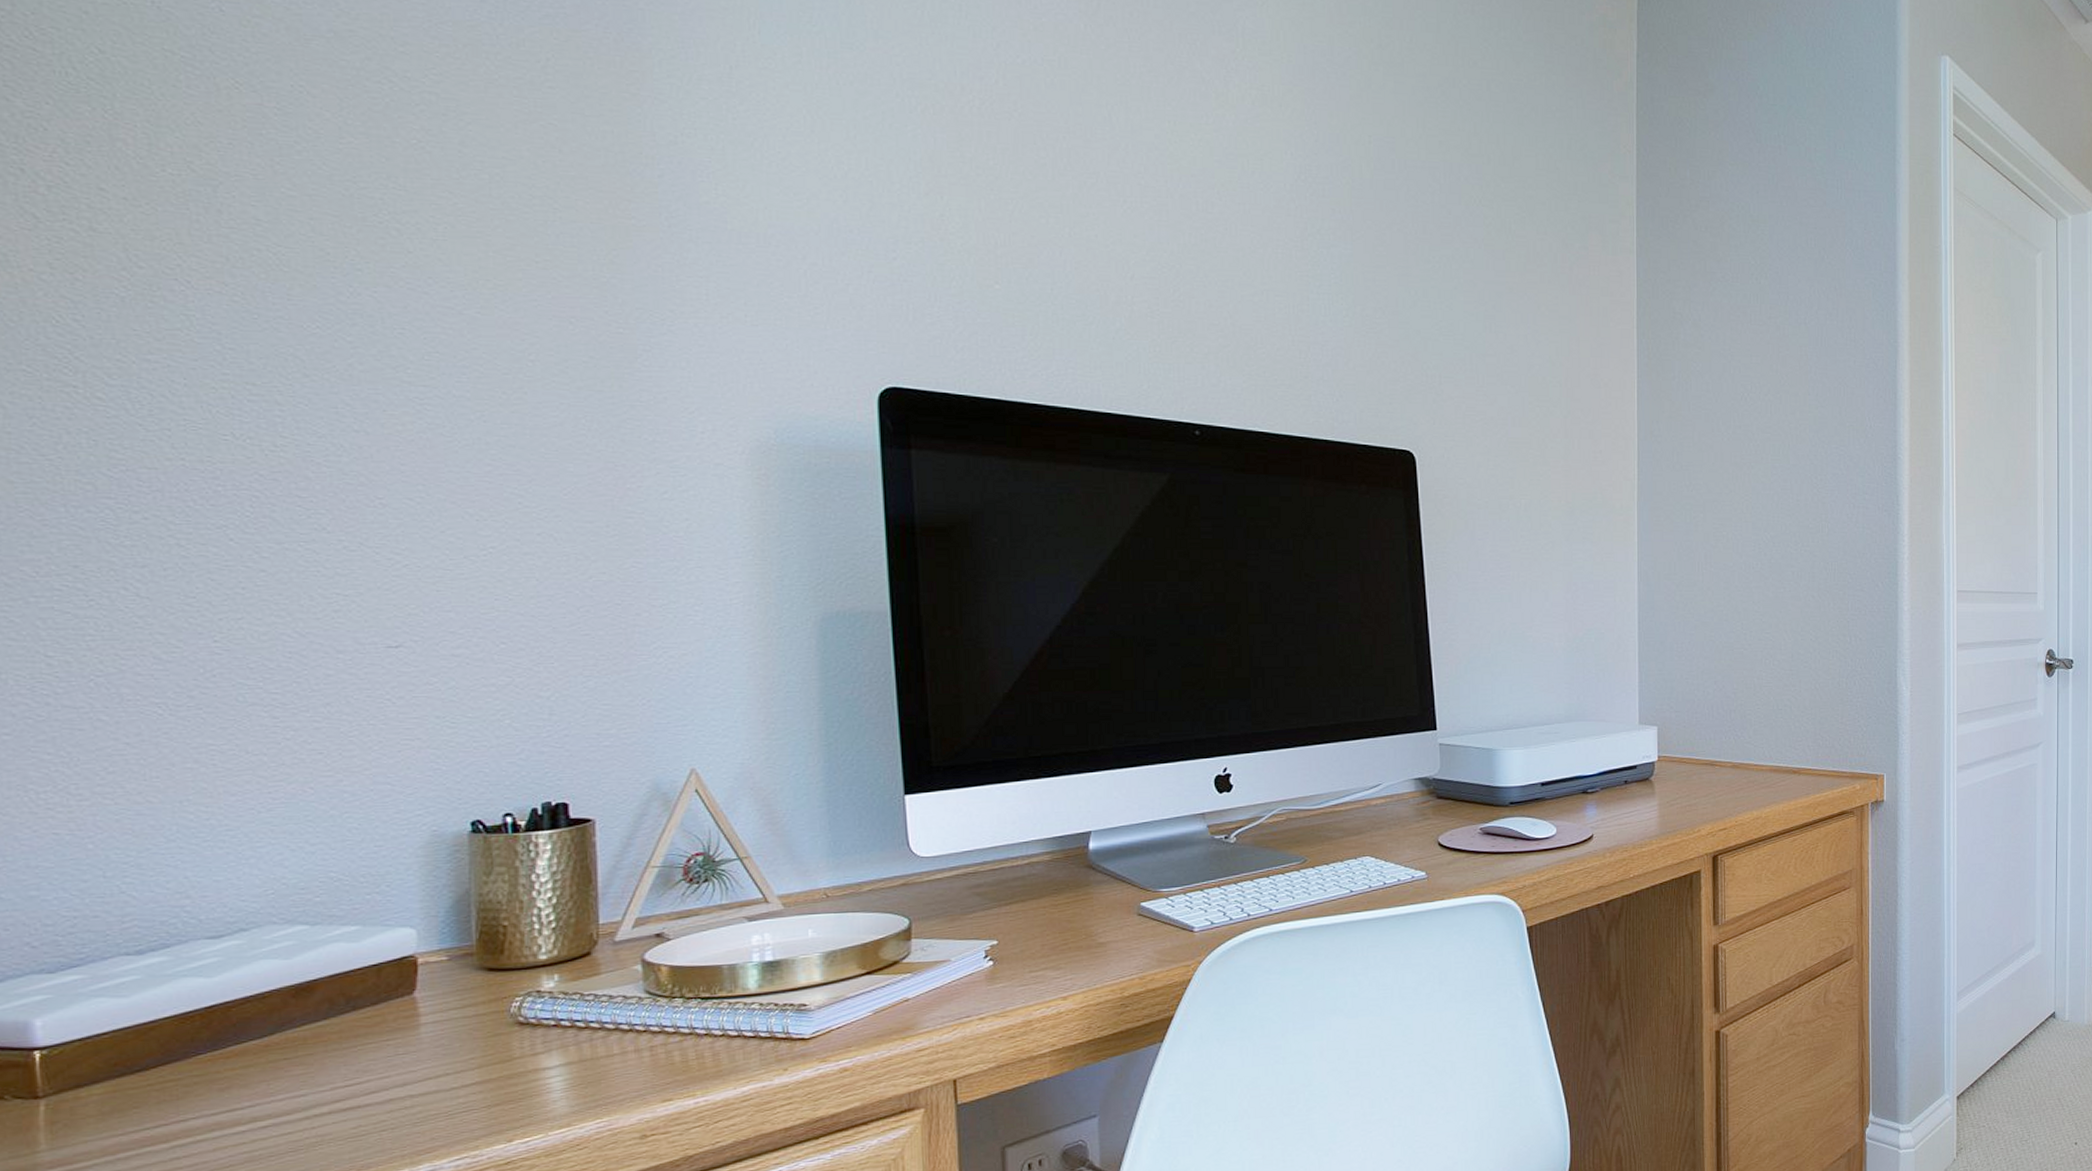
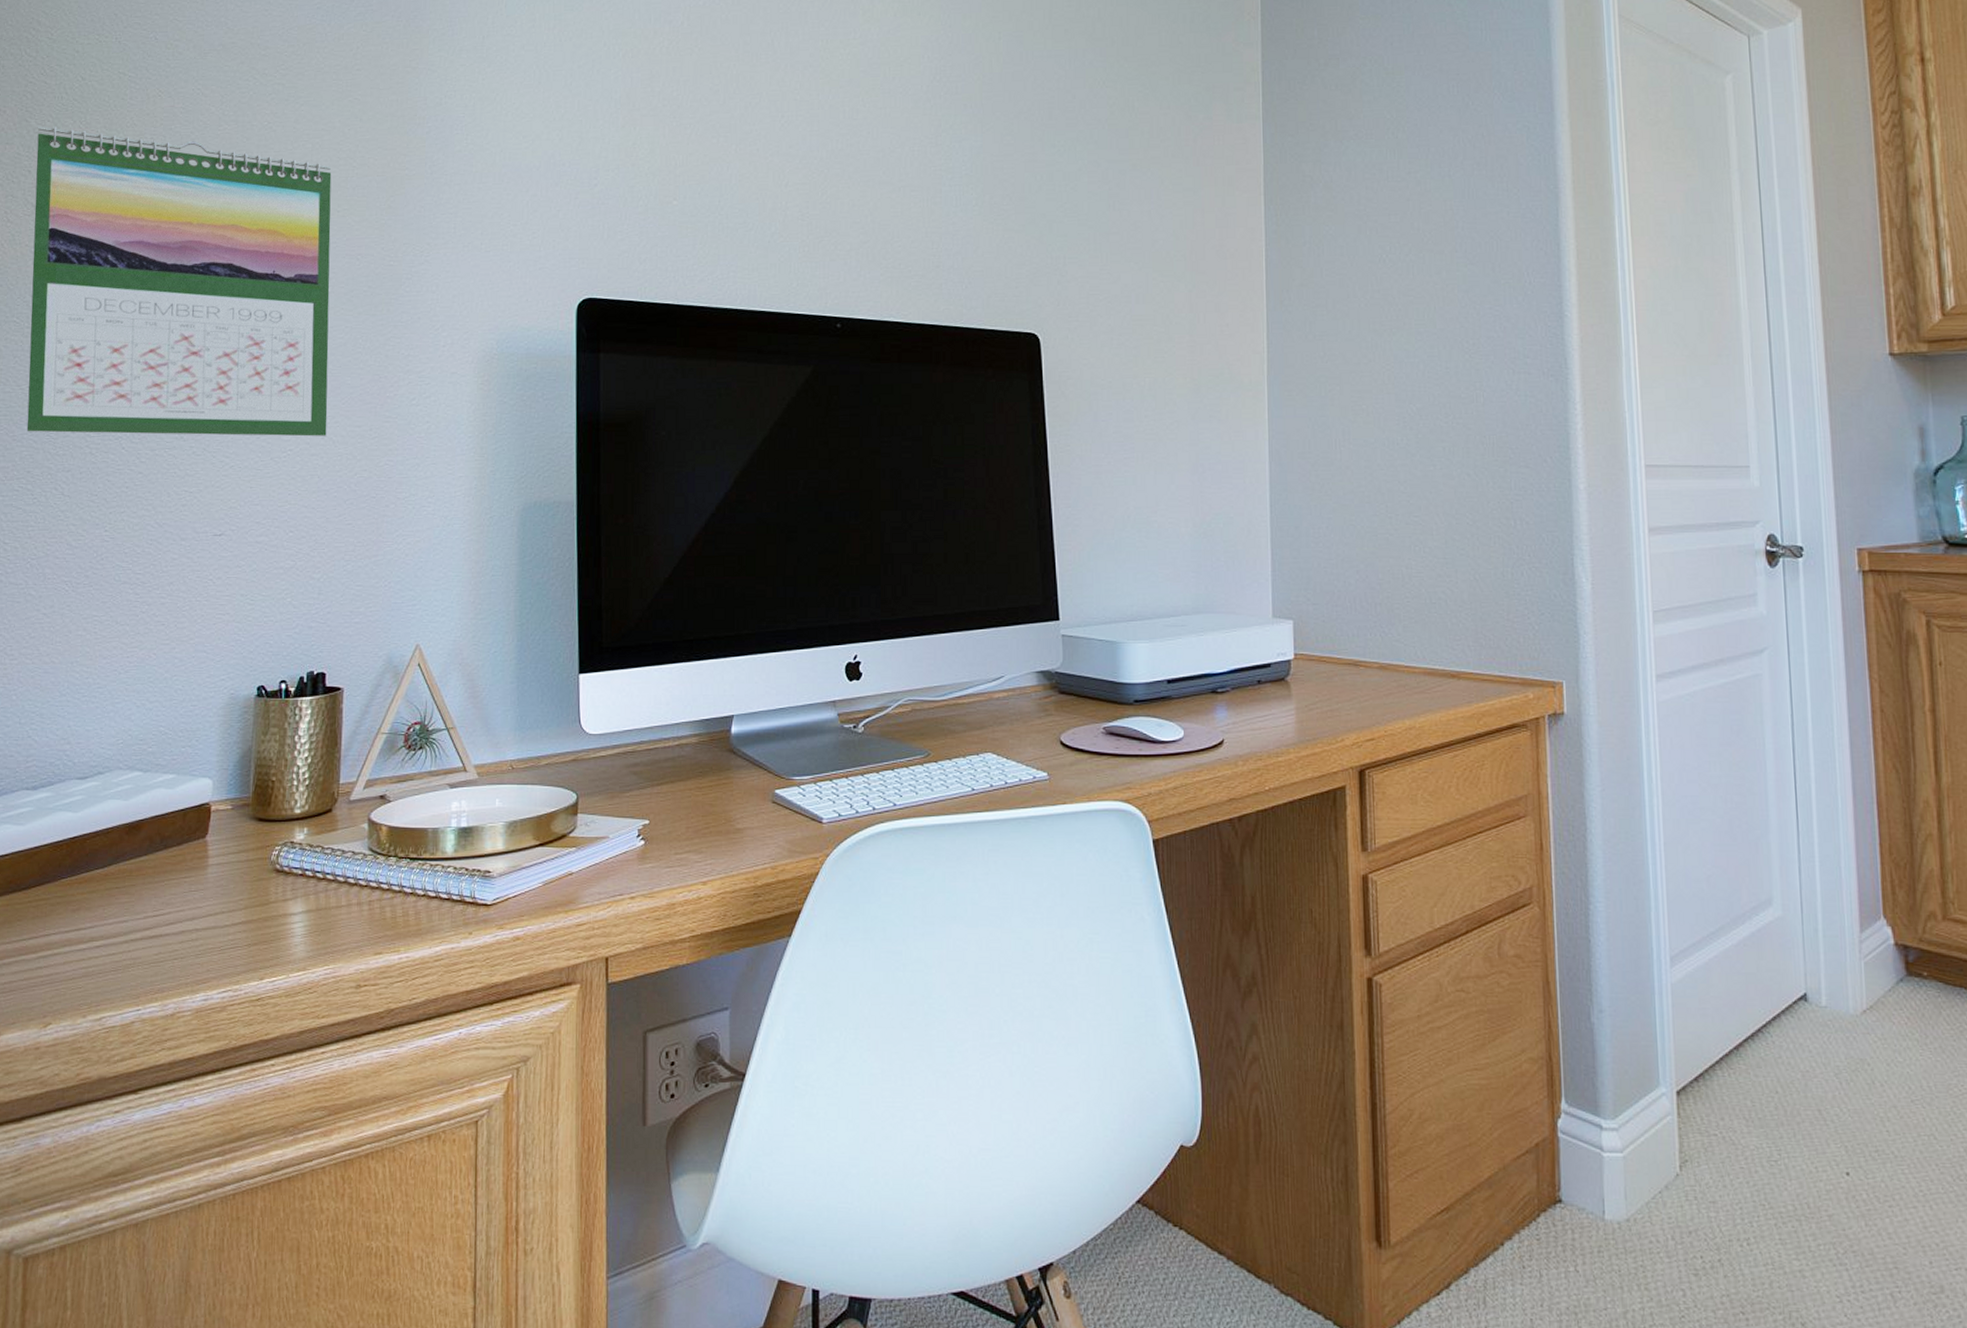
calendar: none [29,108,544,532] -> present [26,126,332,437]

